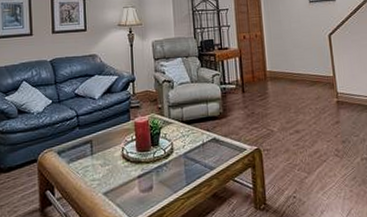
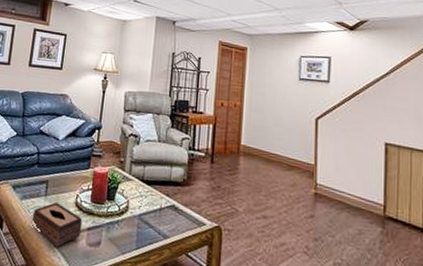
tissue box: none [82,159,133,200] -> present [31,202,83,247]

